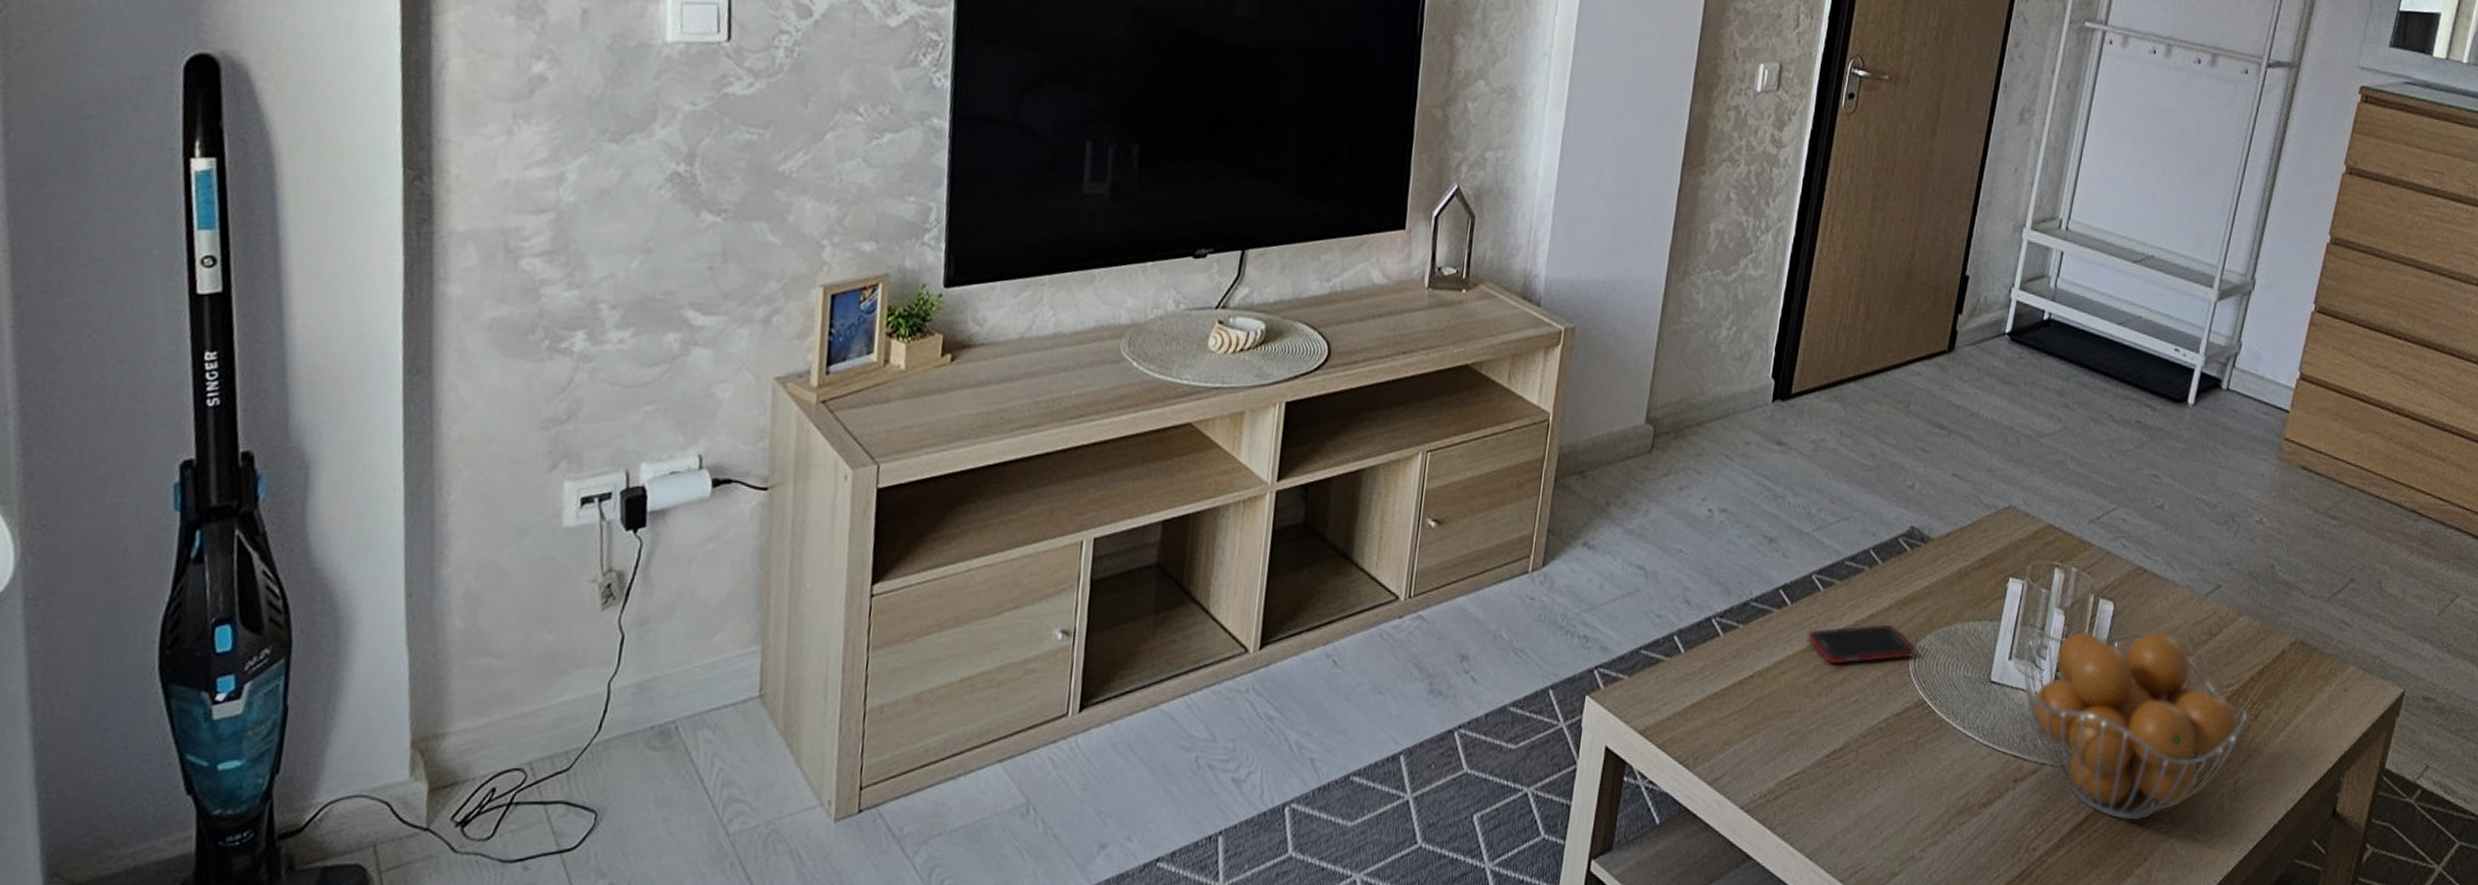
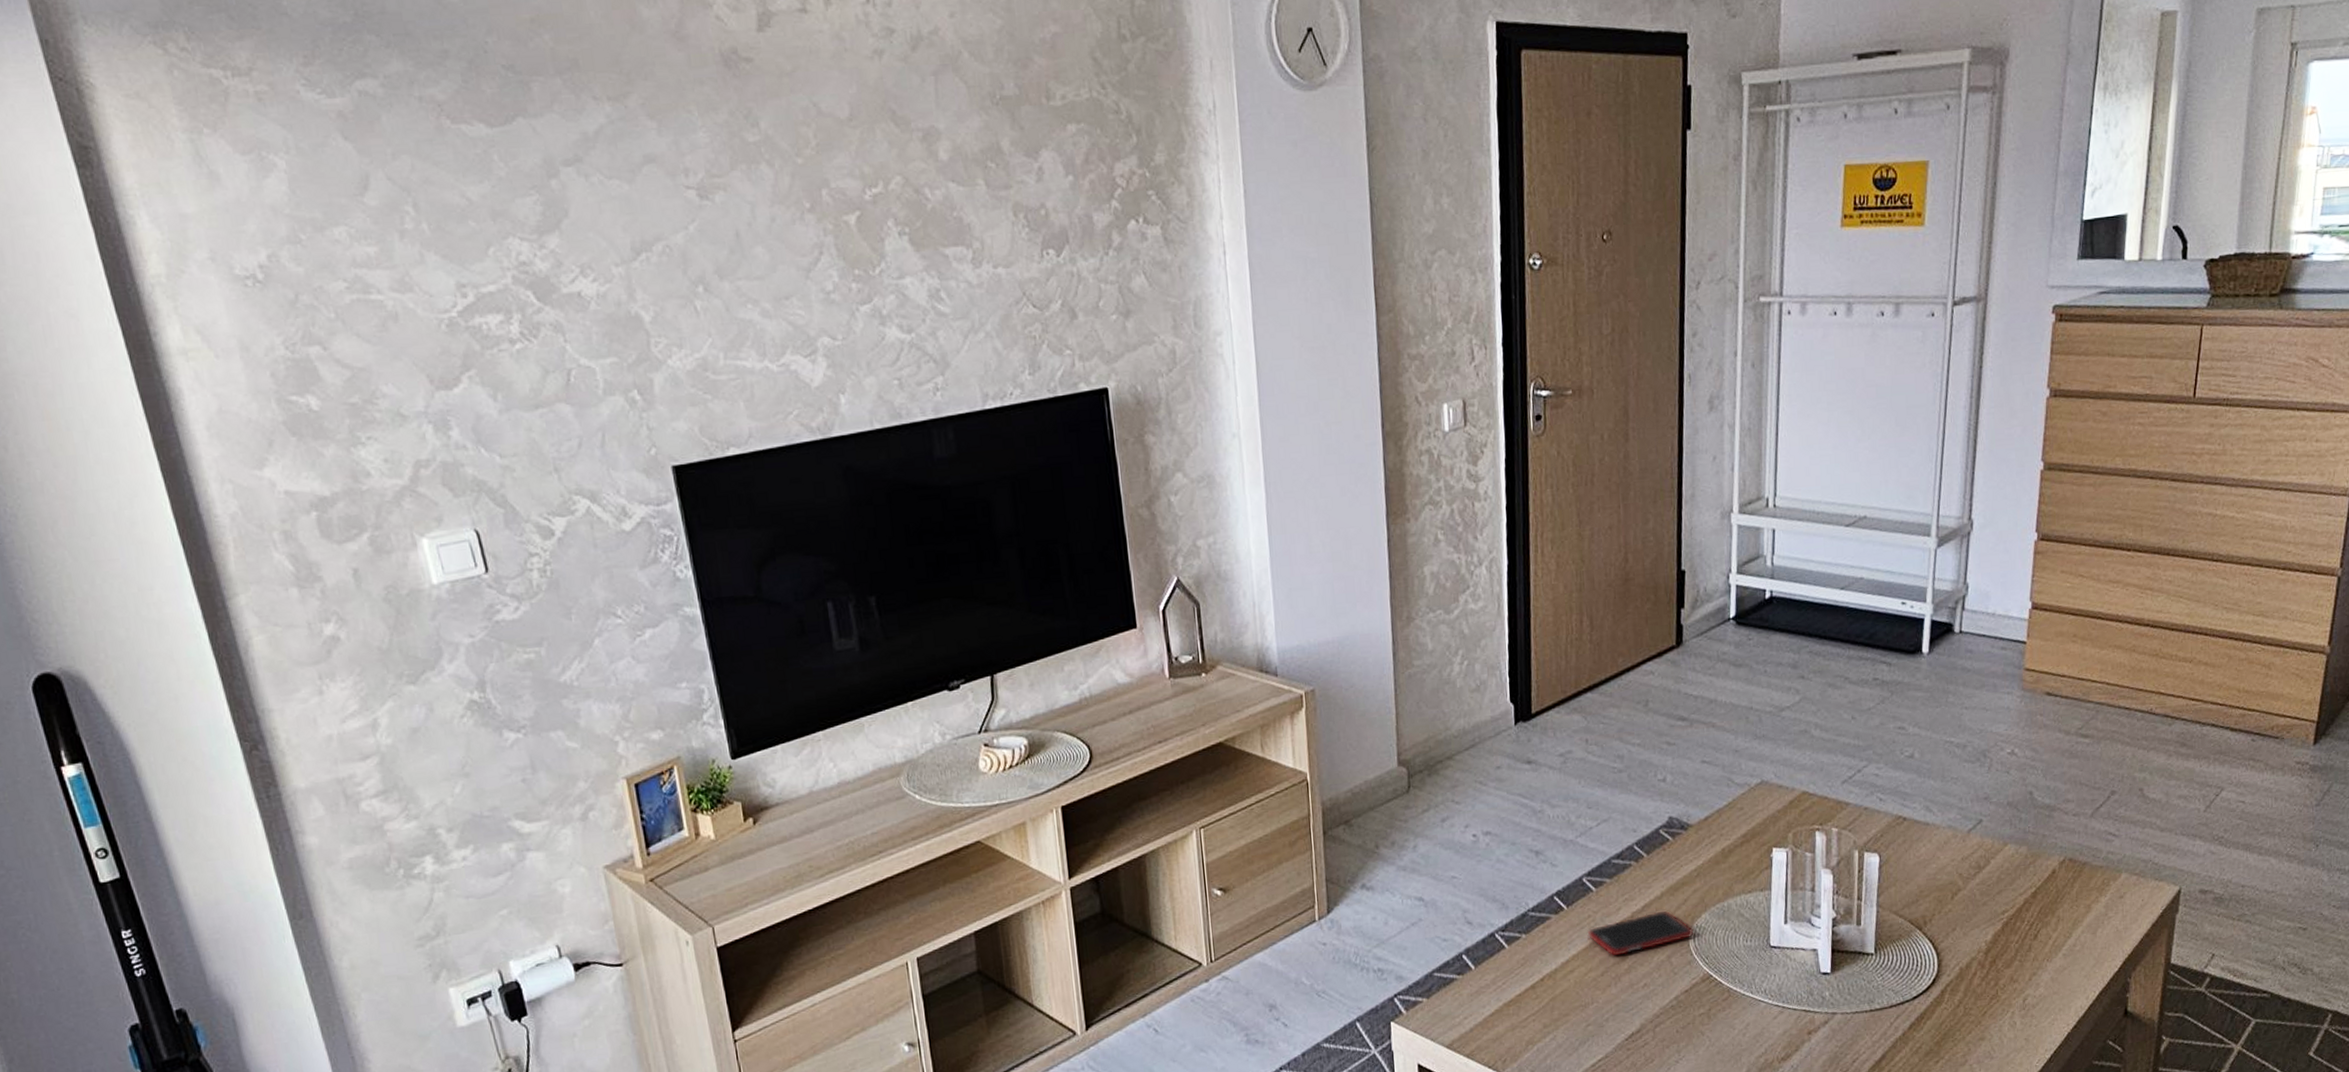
fruit basket: present [2023,630,2248,821] -> none [1798,873,2027,1052]

